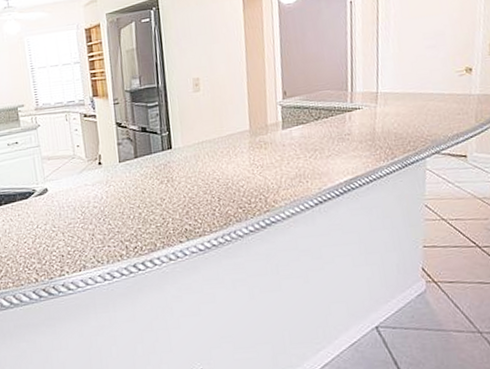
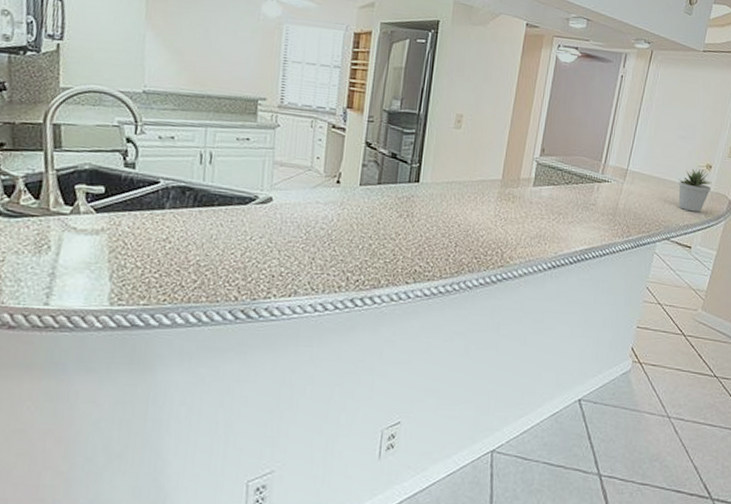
potted plant: none [437,74,477,120] -> present [678,168,712,212]

